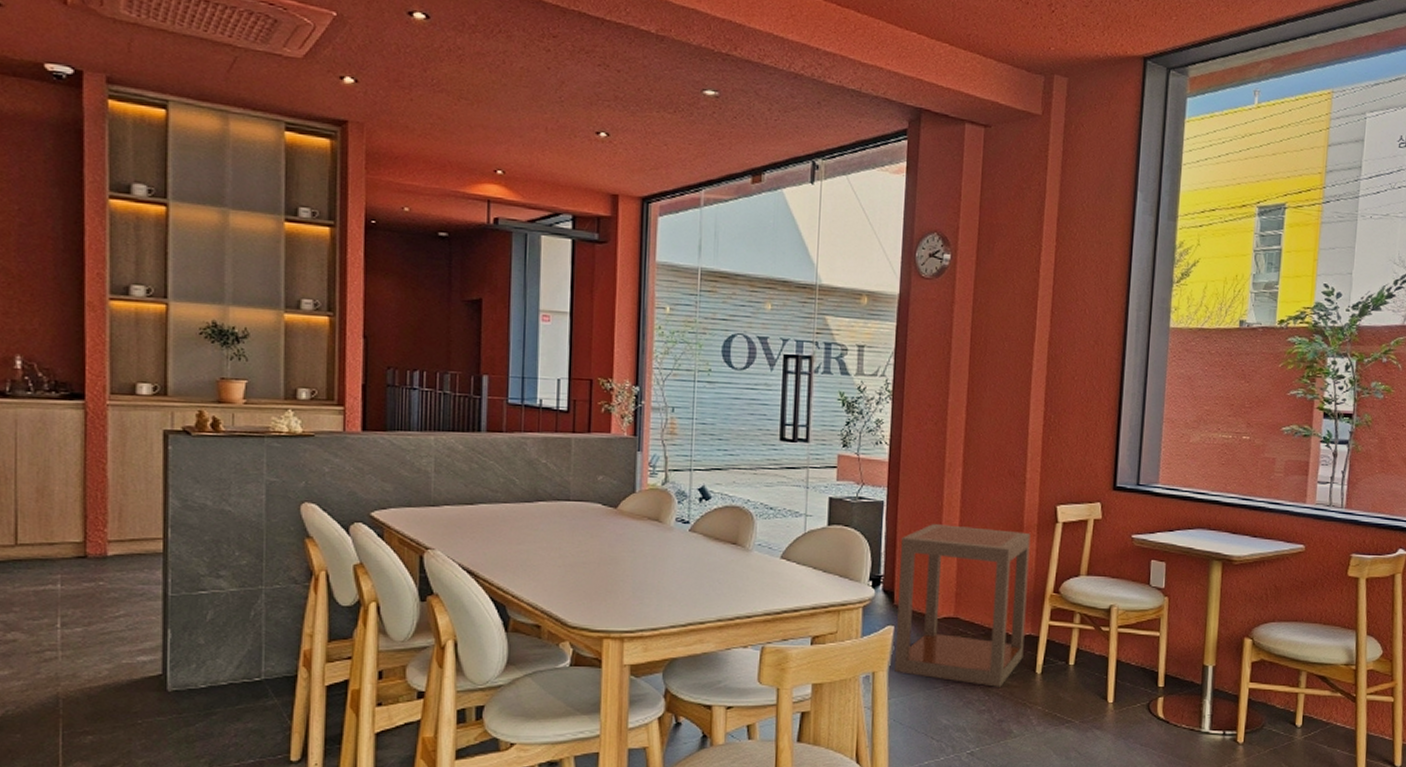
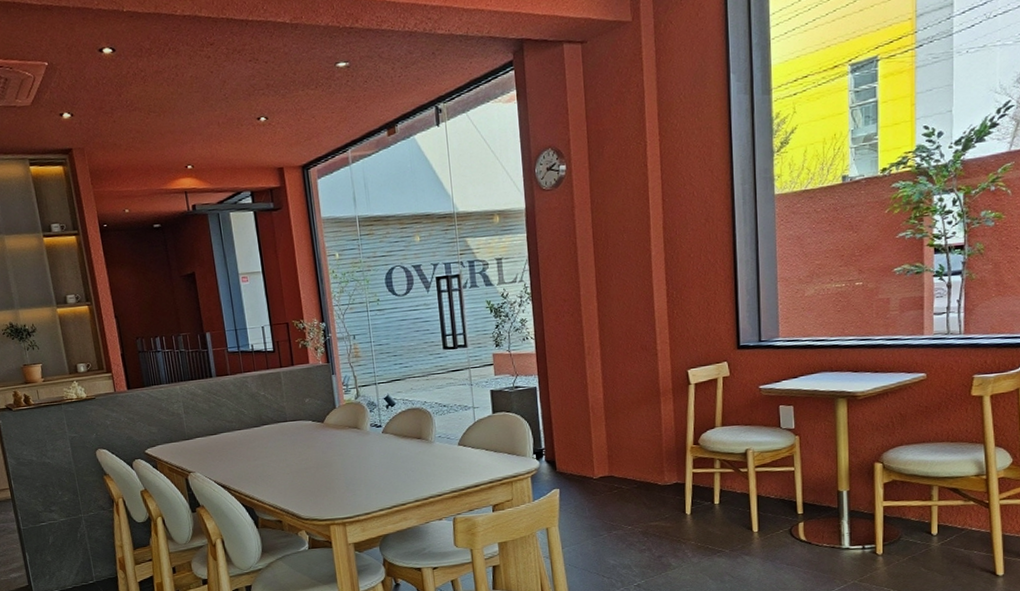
side table: present [895,524,1031,687] -> none [556,396,673,530]

